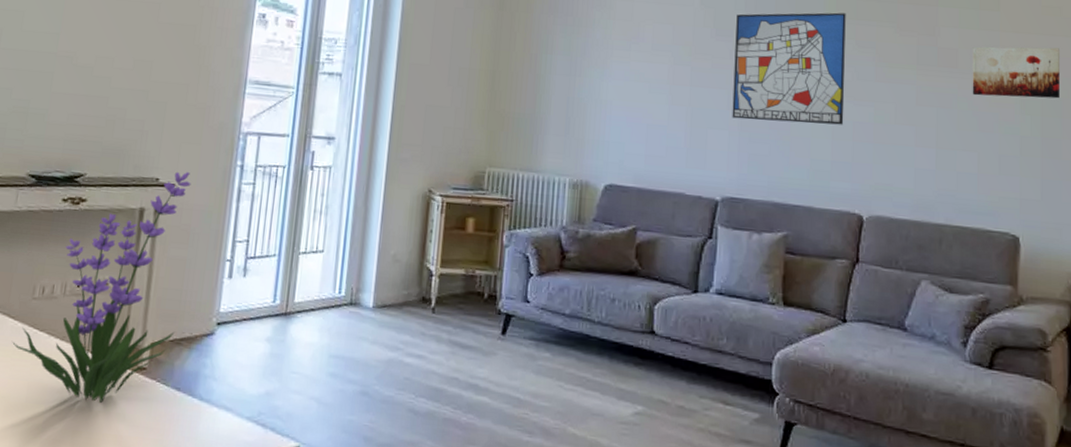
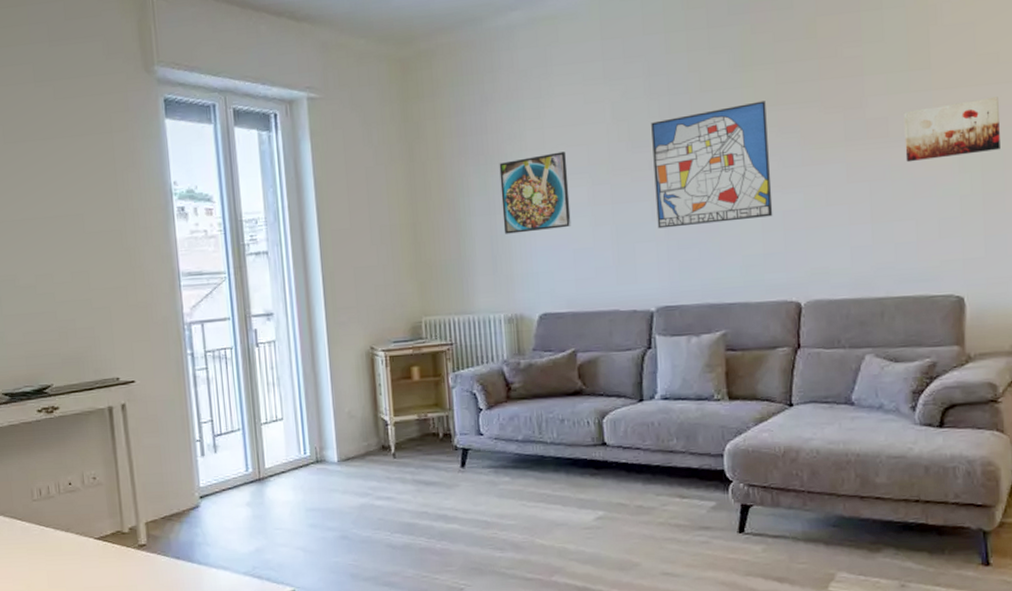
plant: present [12,171,191,403] -> none [25,368,164,579]
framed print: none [581,26,653,102] -> present [499,151,571,234]

